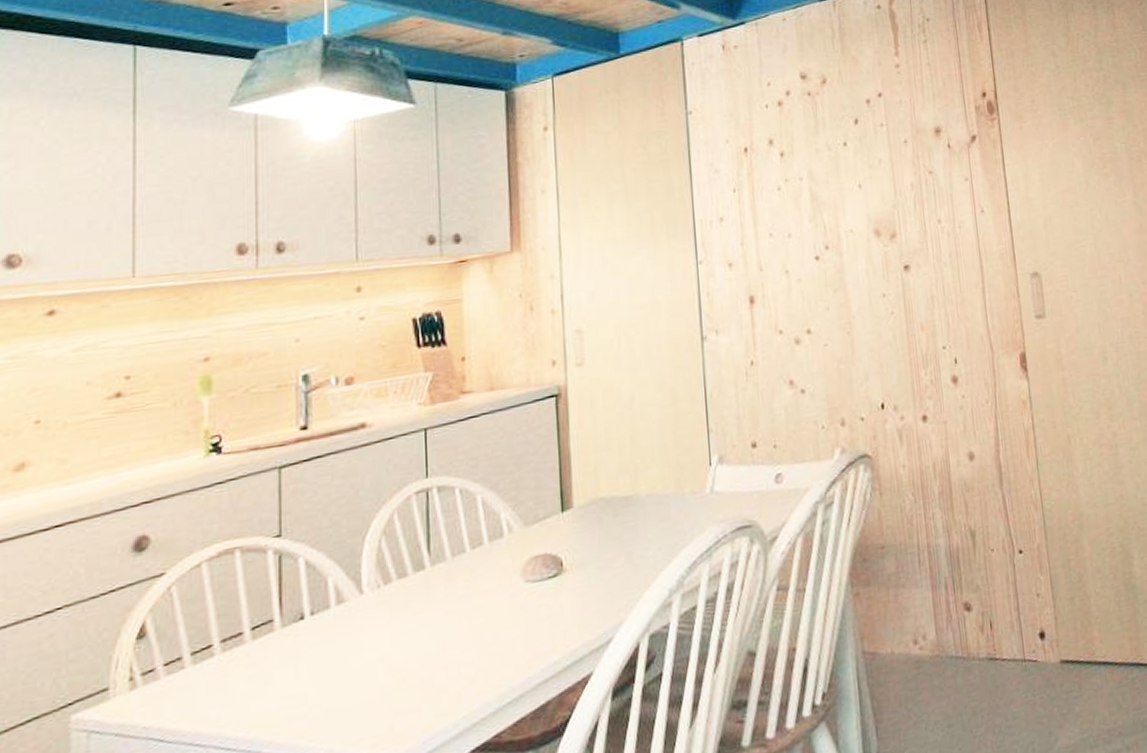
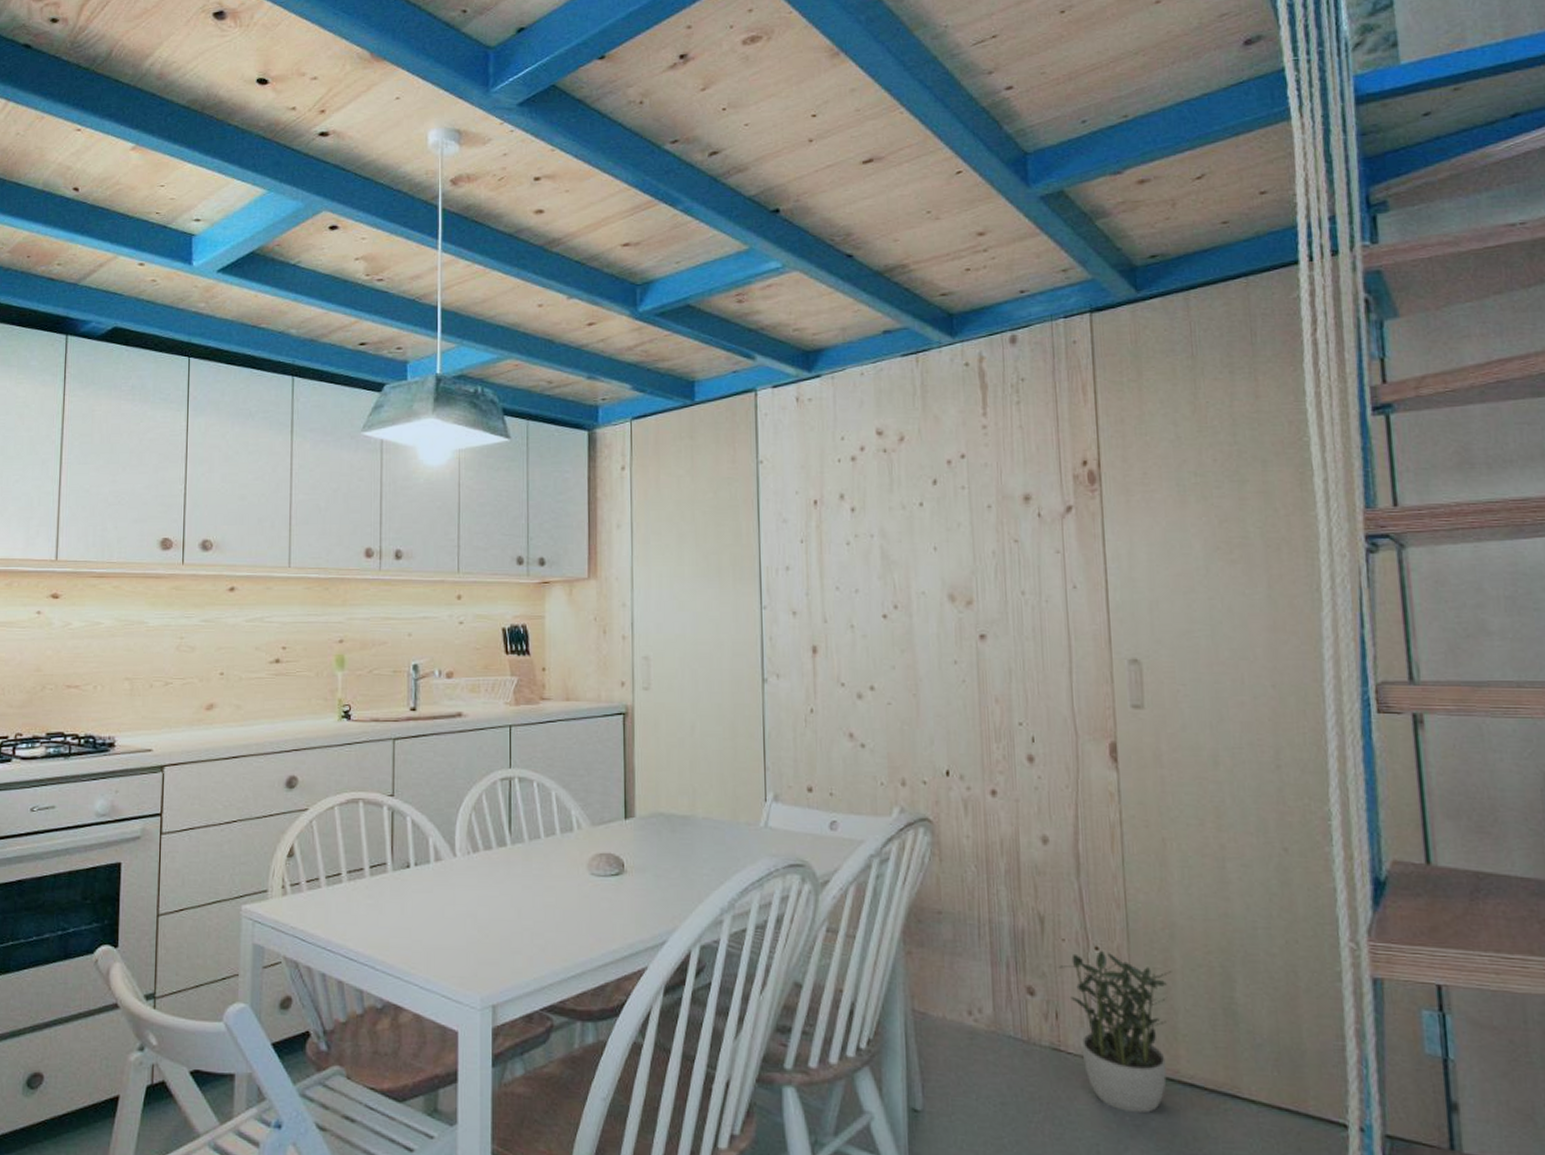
potted plant: none [989,552,1085,704] -> present [1058,950,1172,1114]

